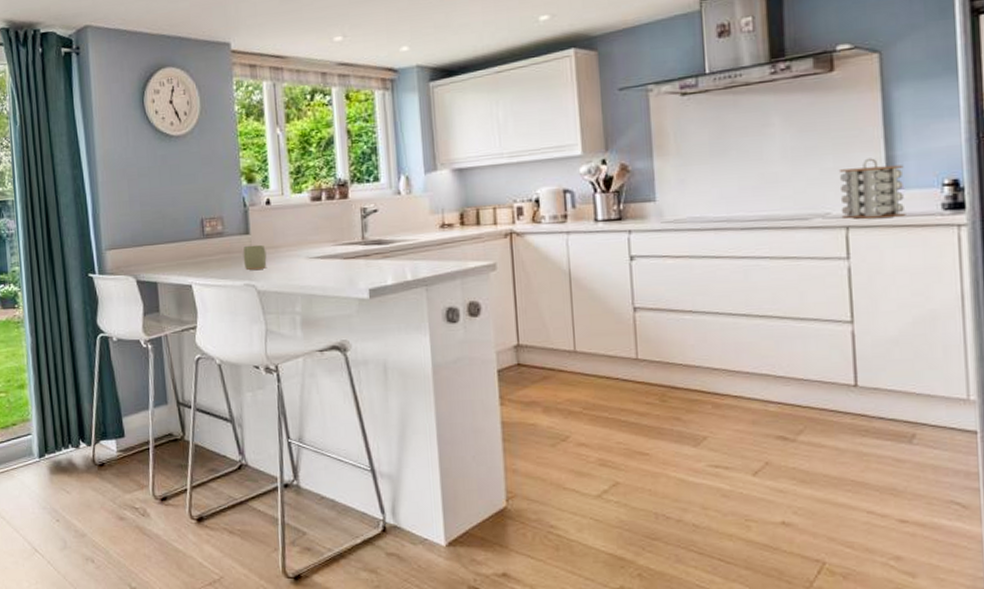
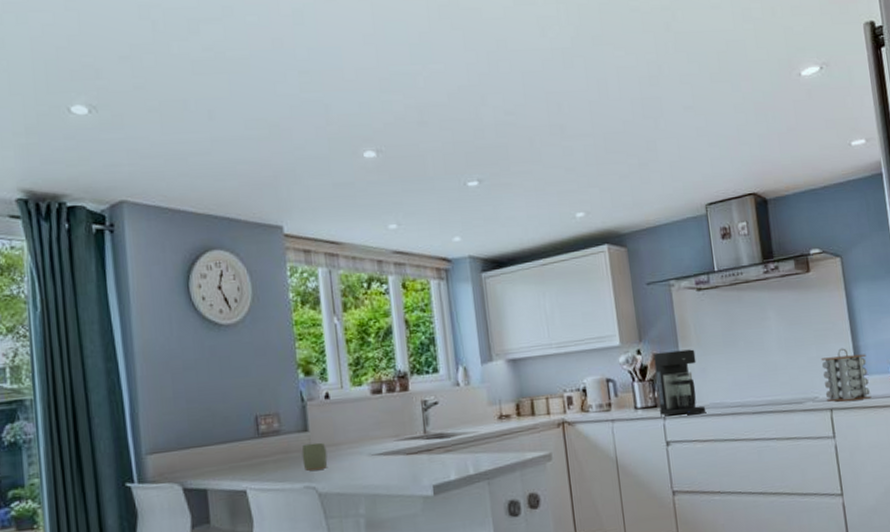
coffee maker: none [621,159,682,230] -> present [653,349,706,417]

